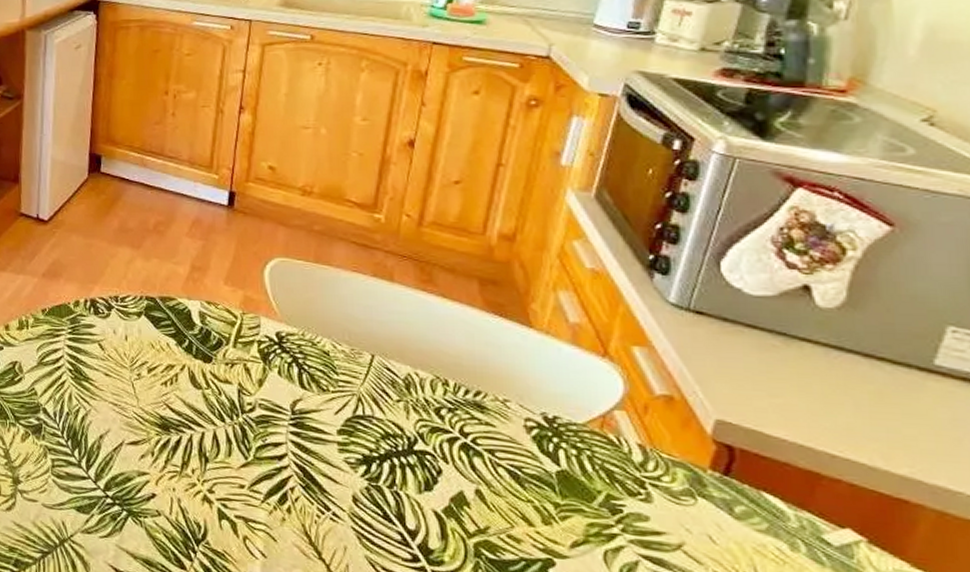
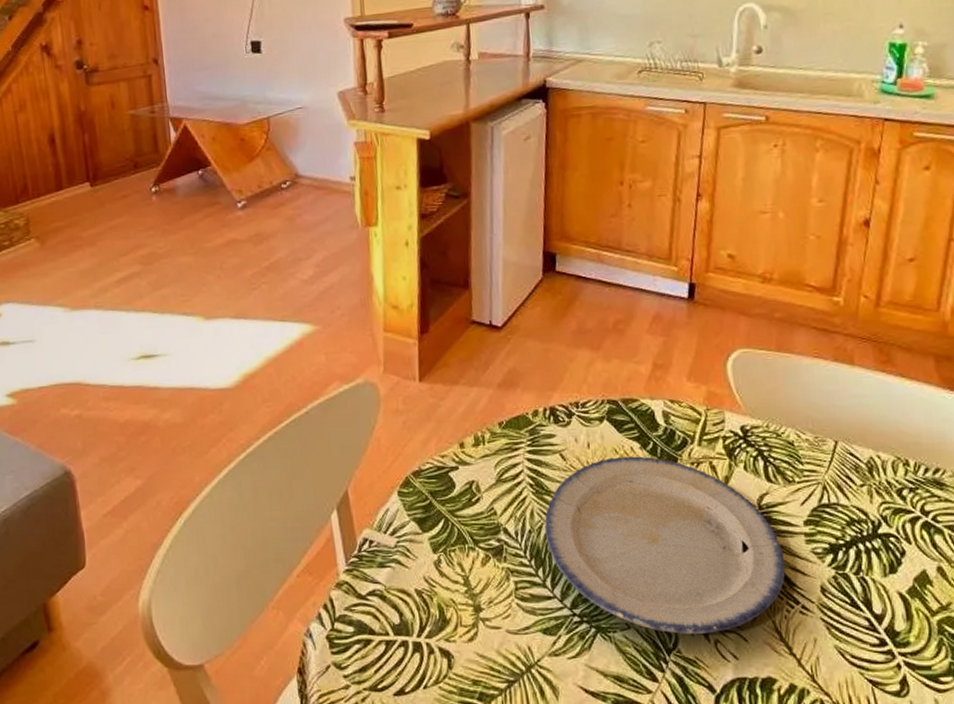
plate: none [81,351,317,529] -> present [544,456,786,634]

